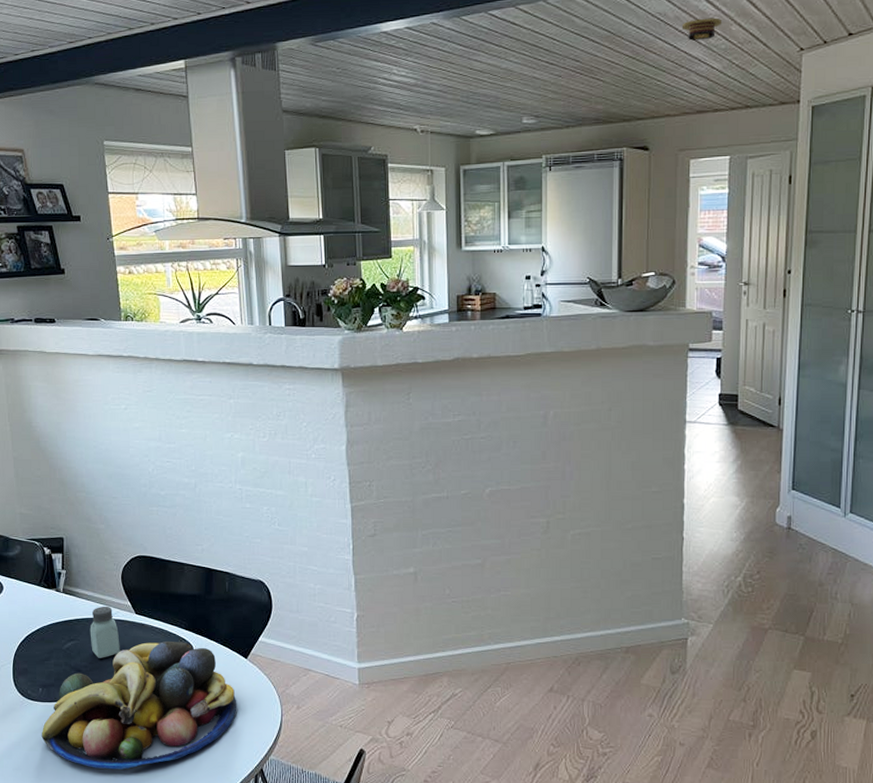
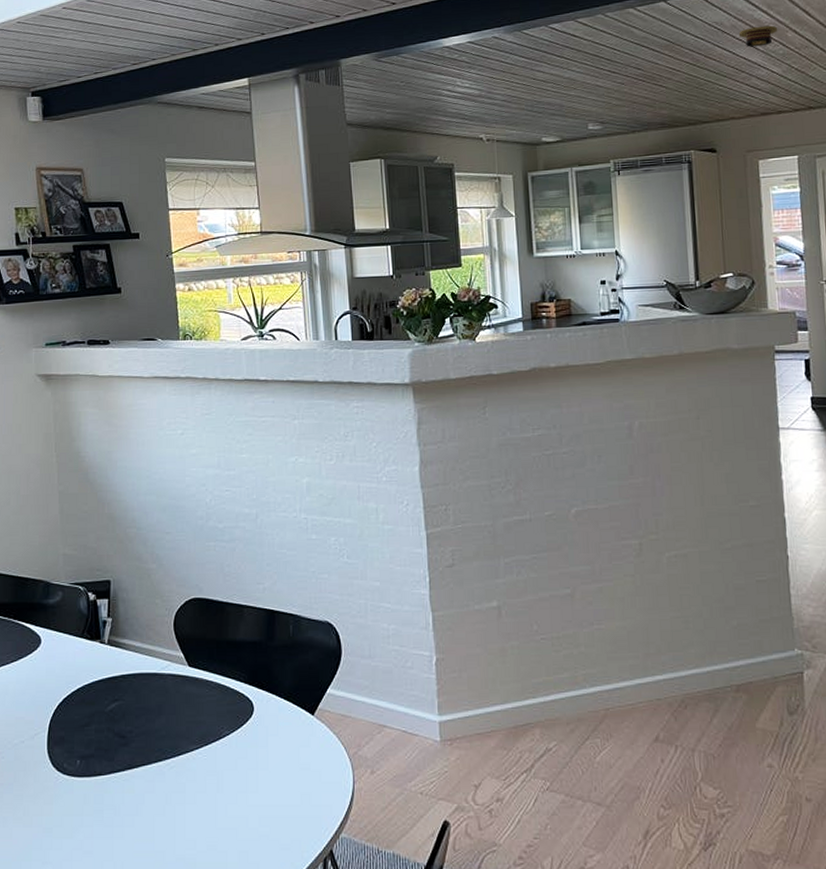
fruit bowl: present [41,641,237,770] -> none [77,698,303,858]
saltshaker: present [89,606,120,658] -> none [136,658,171,721]

